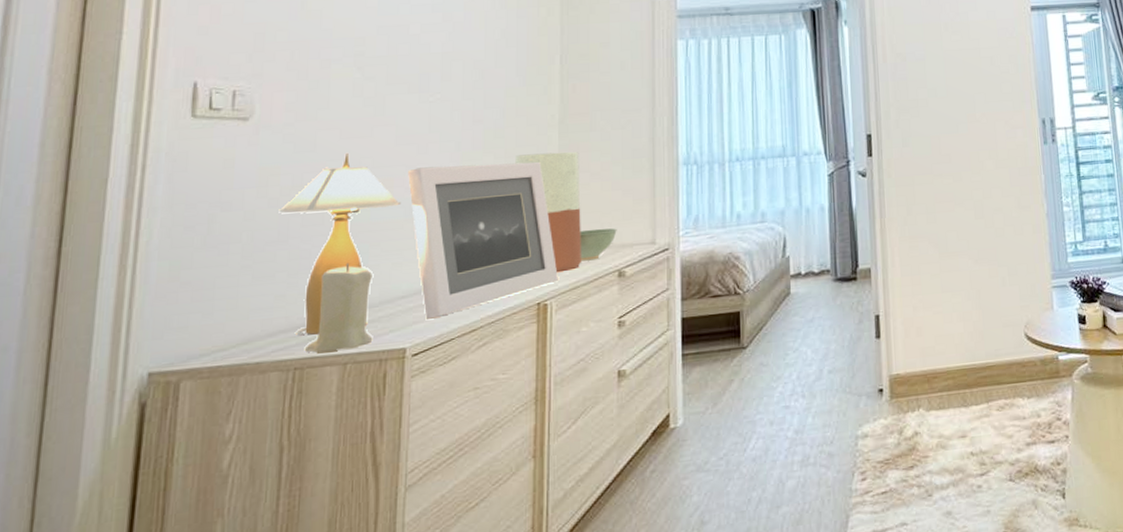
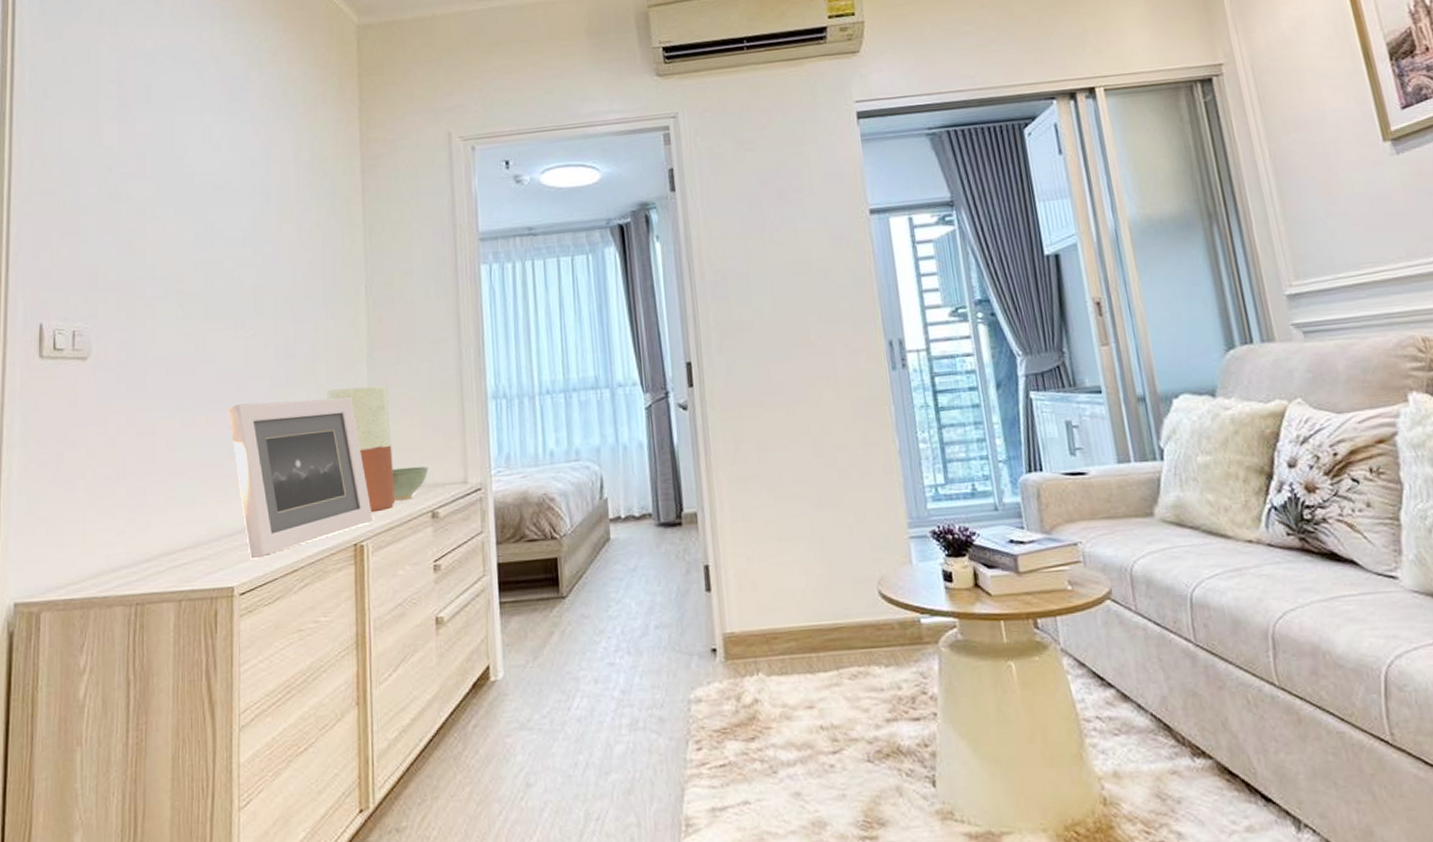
table lamp: present [279,154,402,336] -> none [116,391,224,572]
candle: present [305,262,373,353] -> none [145,500,204,589]

